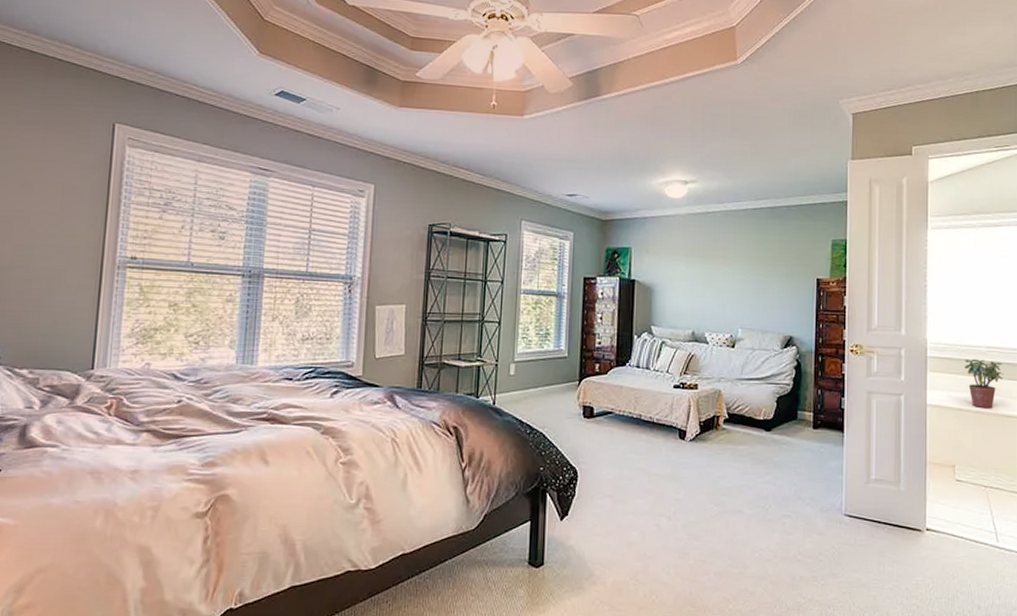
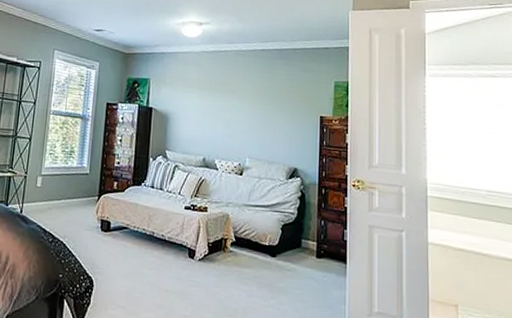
potted plant: present [965,359,1005,409] -> none [465,201,505,252]

